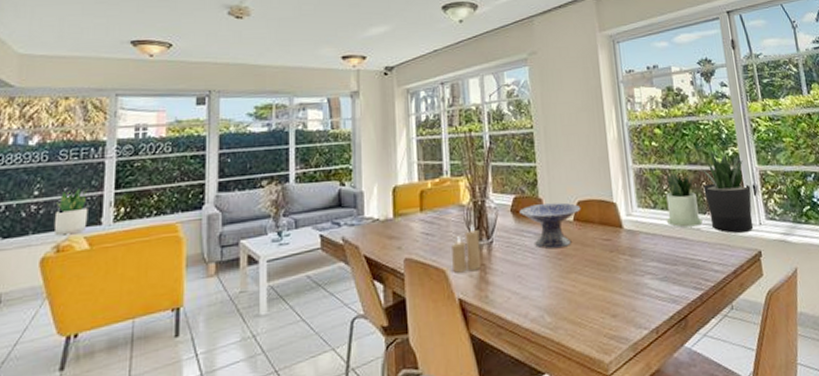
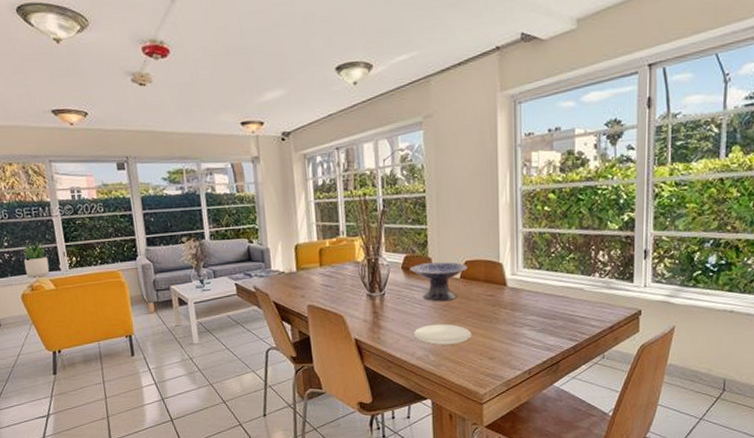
candle: present [452,224,482,273] -> none [348,279,375,318]
plate: none [527,275,591,303] -> present [414,323,472,346]
planter: present [665,172,704,228] -> none [550,236,587,287]
planter: present [701,150,754,234] -> none [592,215,642,294]

